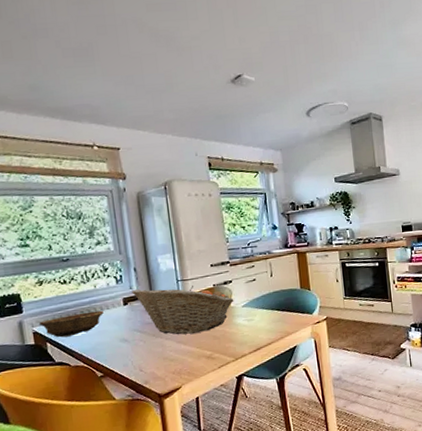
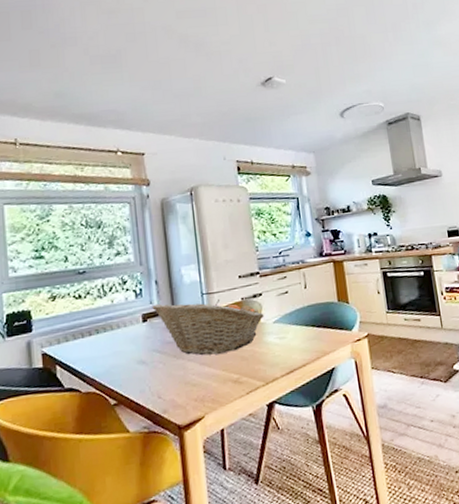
decorative bowl: present [40,310,103,338] -> none [50,328,120,360]

